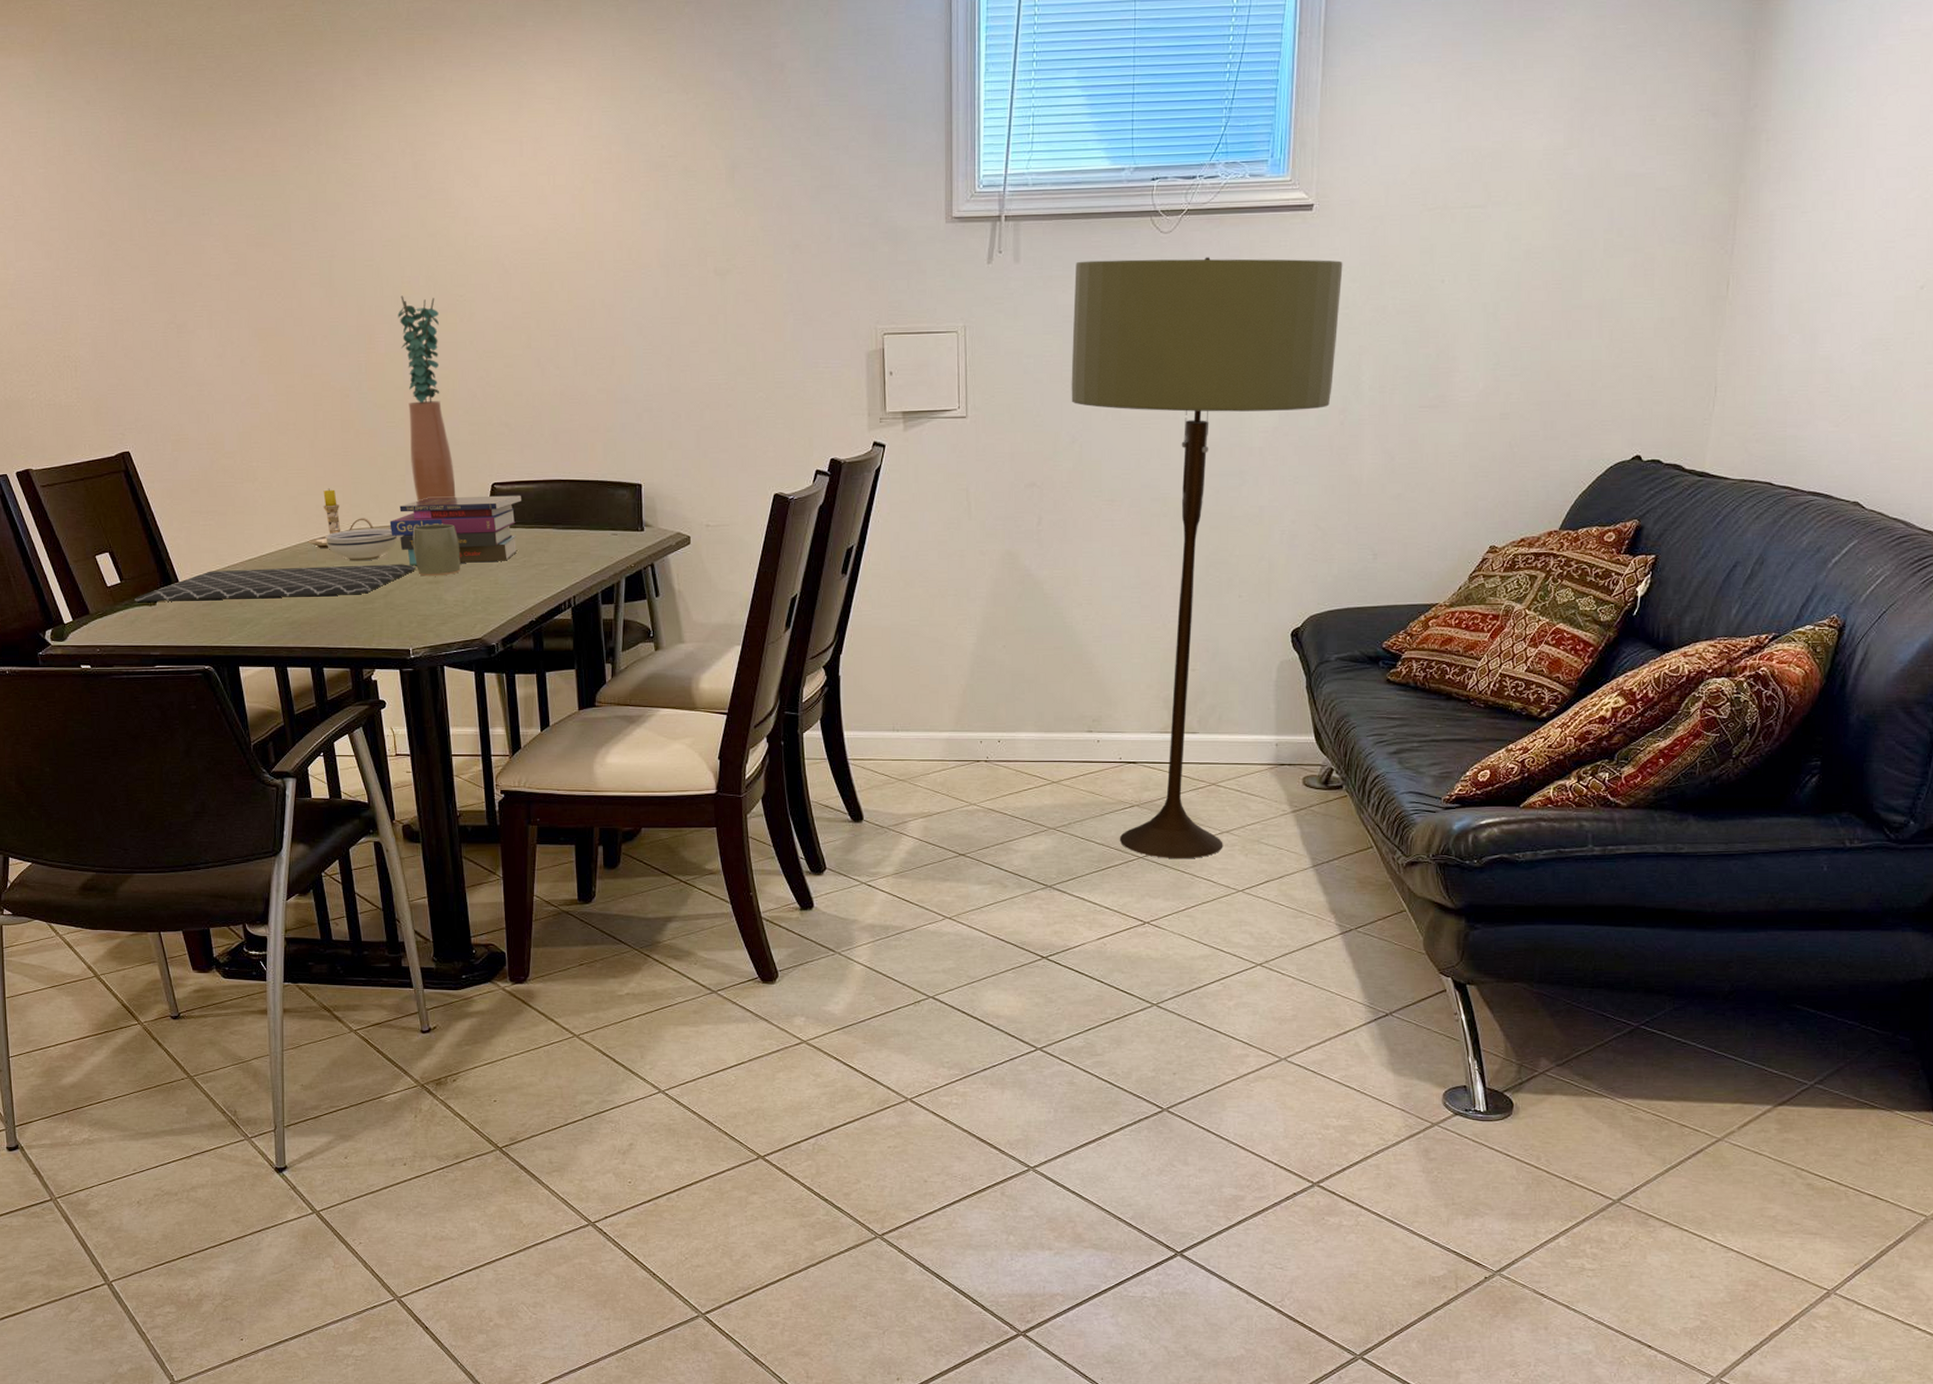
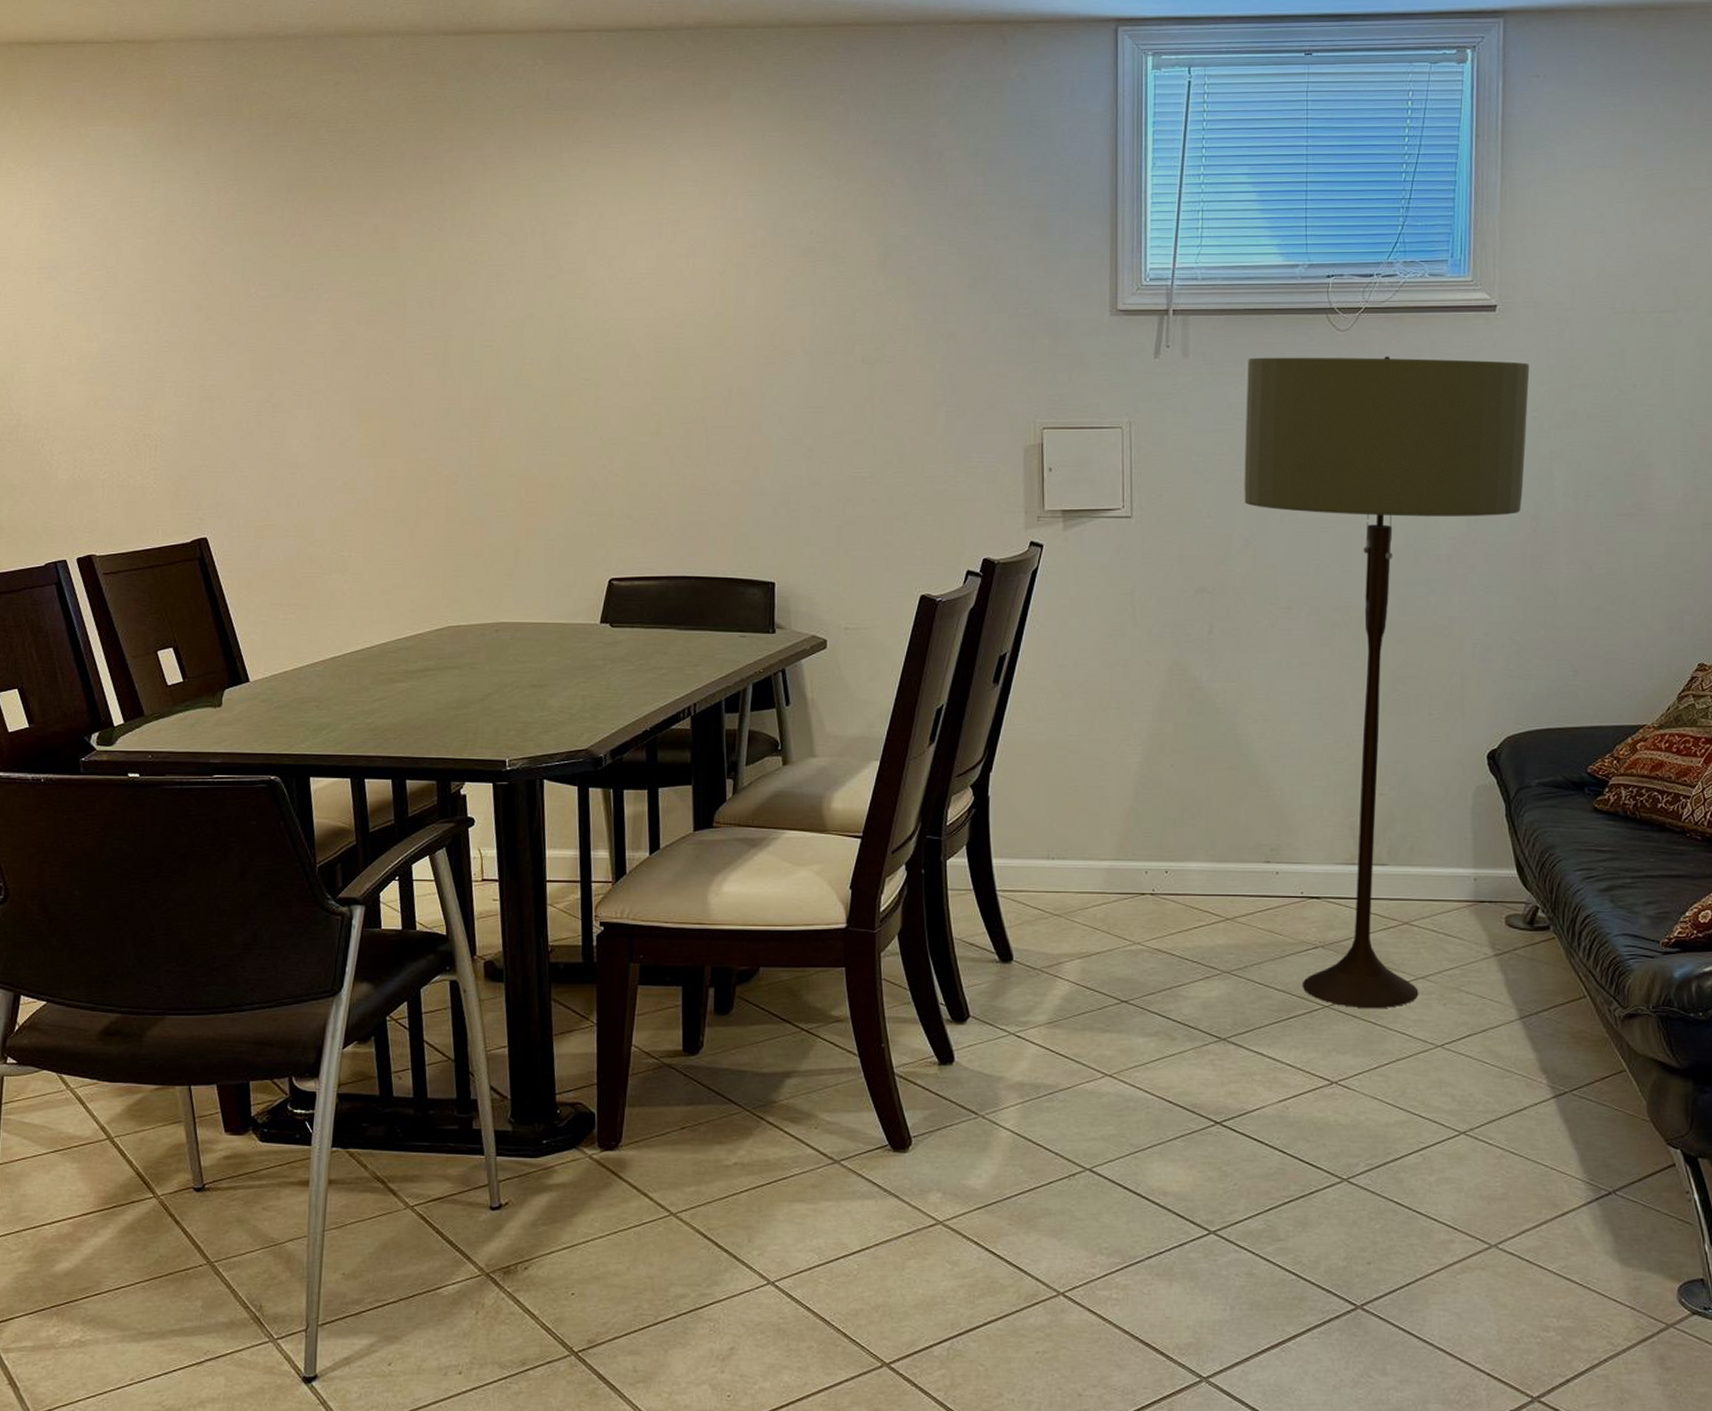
placemat: present [135,564,417,602] -> none [197,665,519,703]
candlestick: present [309,488,374,549] -> none [400,581,474,647]
bowl: present [325,528,398,561] -> none [419,626,501,662]
books: present [389,495,521,566] -> none [492,592,641,668]
vase: present [397,295,456,502] -> none [516,378,569,597]
mug: present [412,523,461,576] -> none [516,622,570,679]

